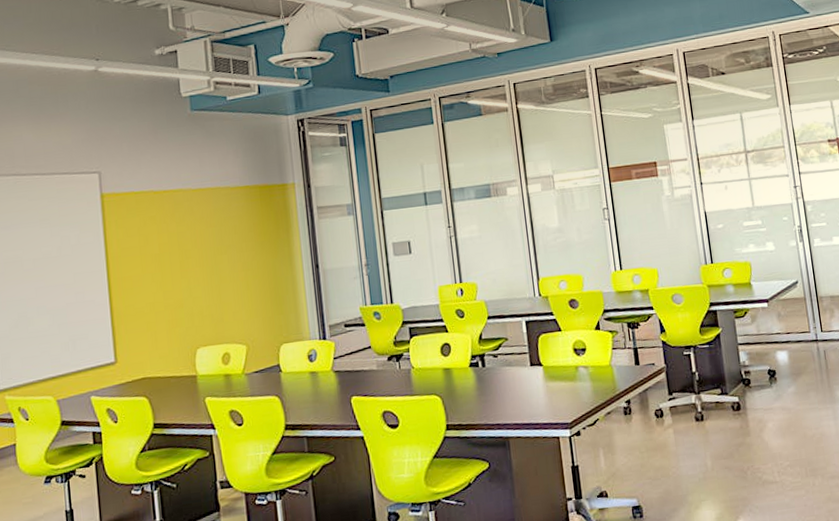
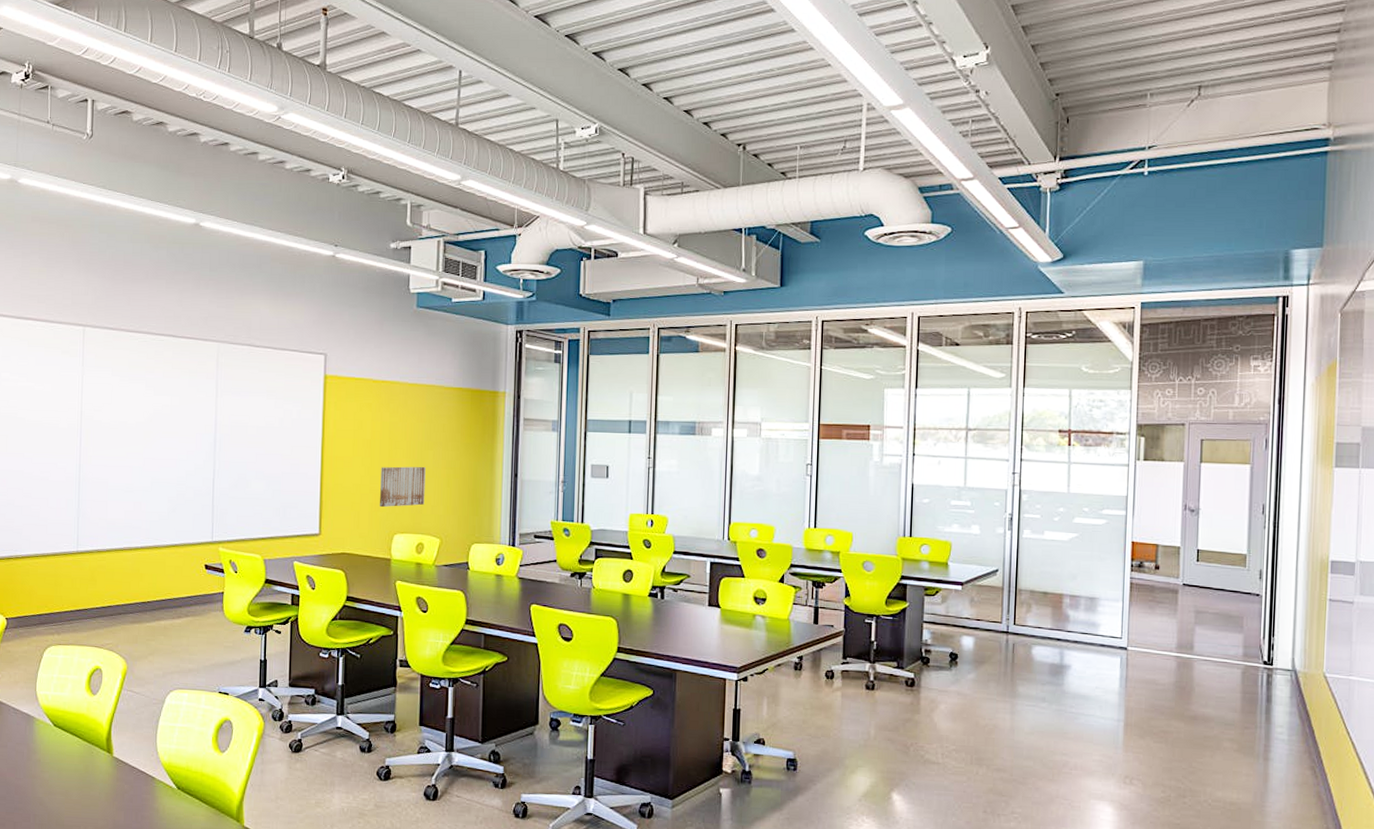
wall art: none [174,272,225,323] -> present [380,466,426,508]

